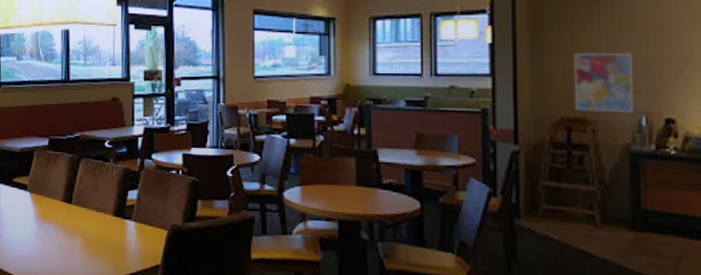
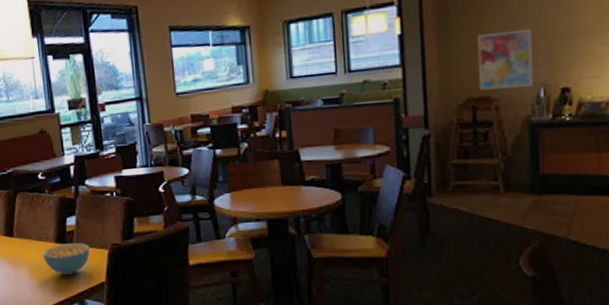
cereal bowl: none [98,217,149,253] -> present [42,242,90,276]

